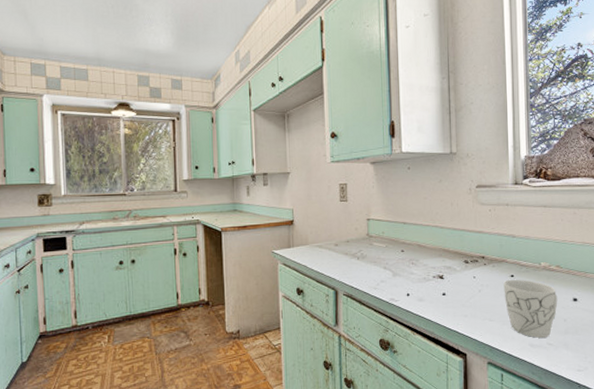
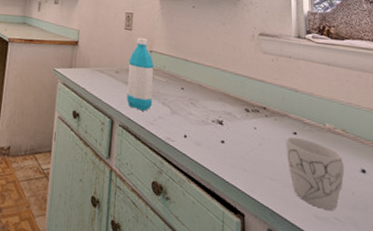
water bottle: none [347,207,374,278] -> present [126,37,155,111]

